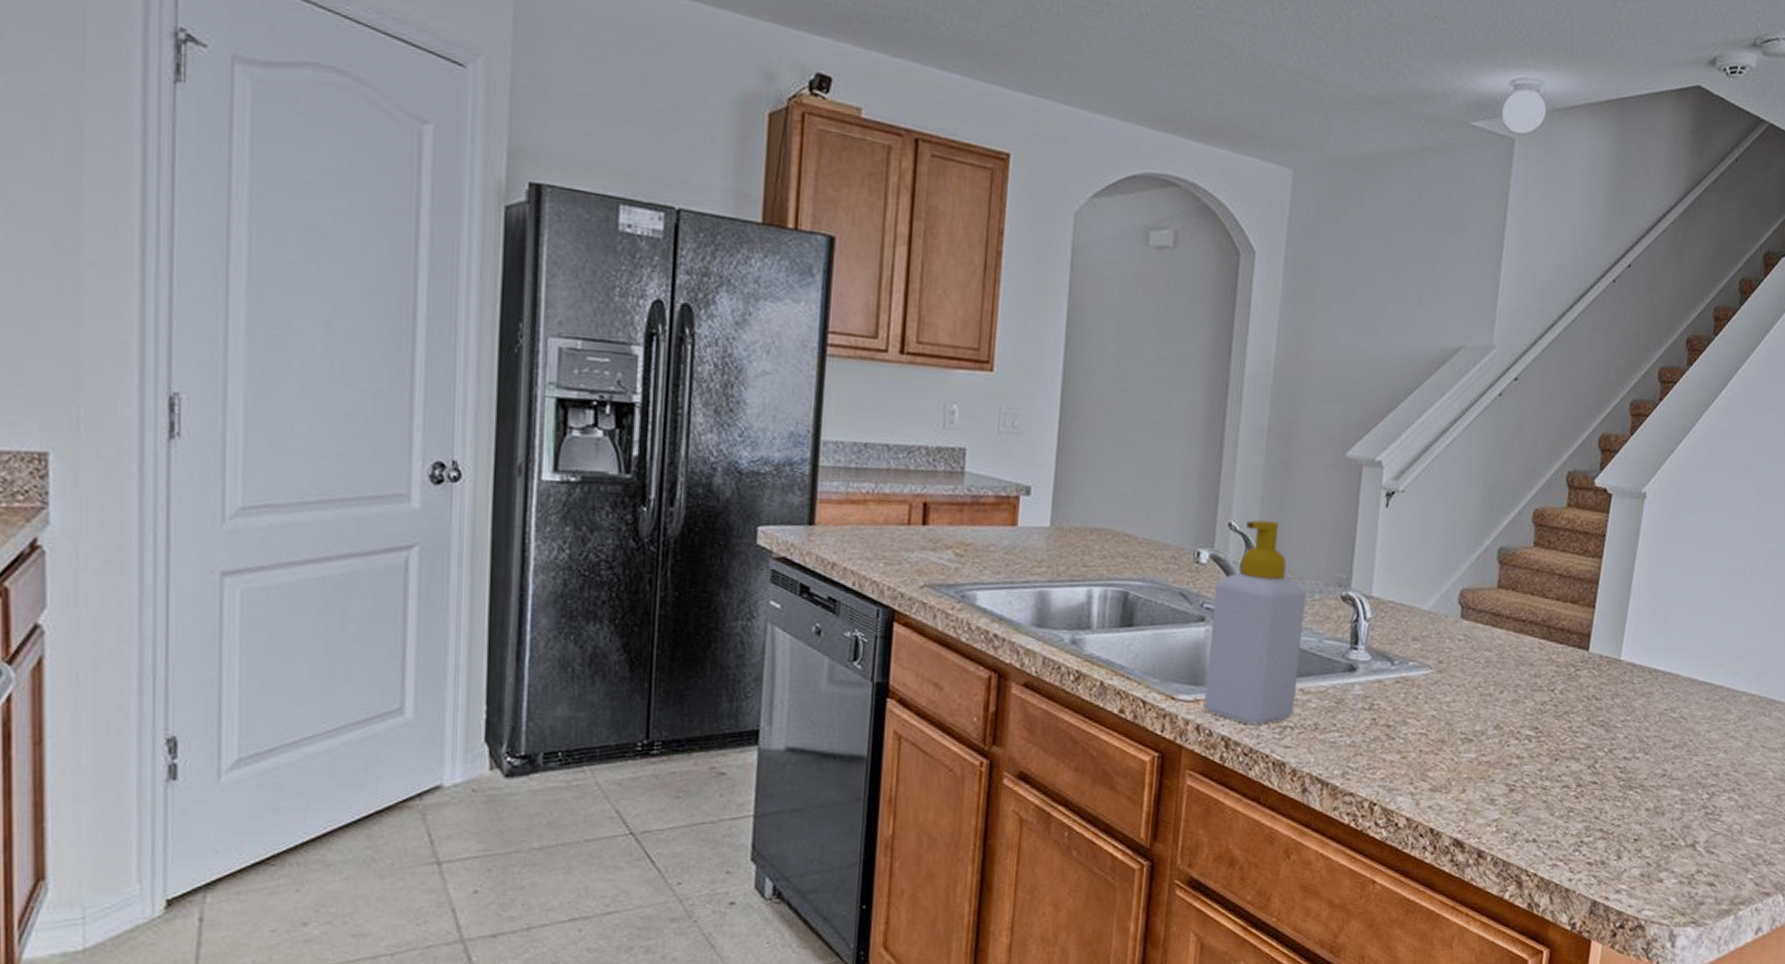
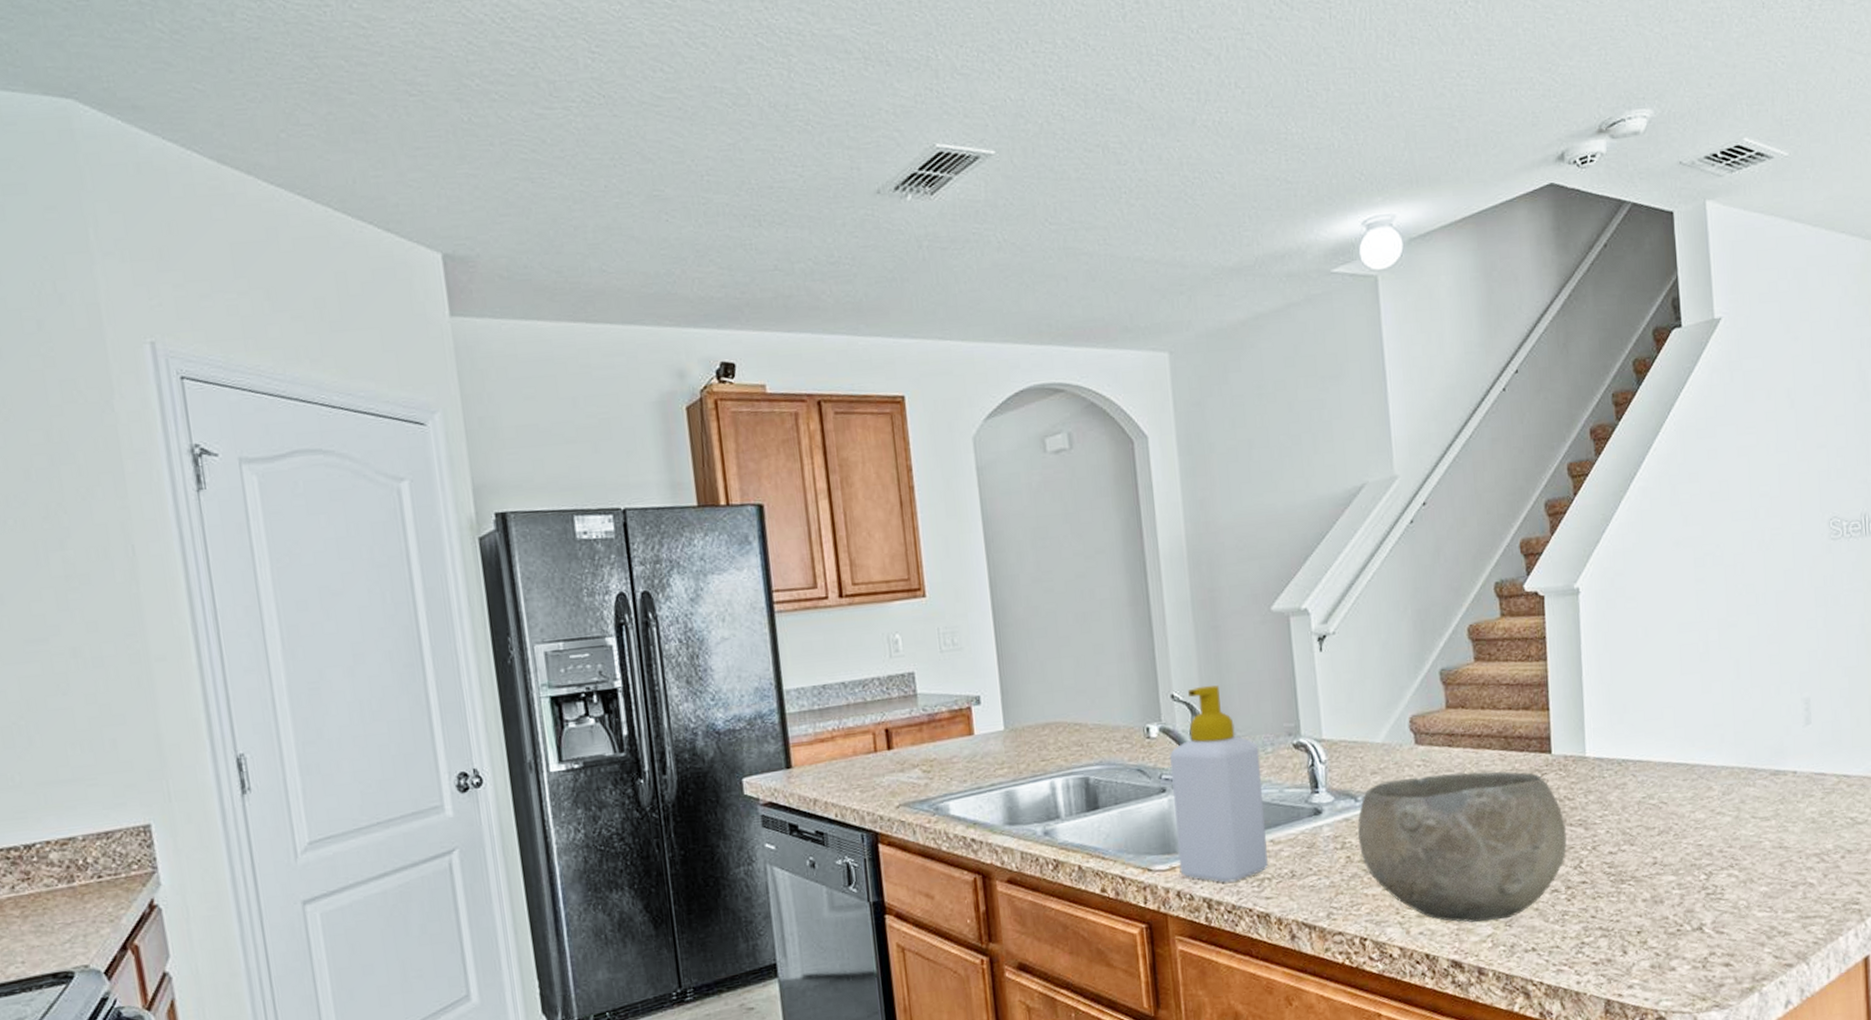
bowl: none [1386,650,1589,806] -> present [1357,771,1567,923]

